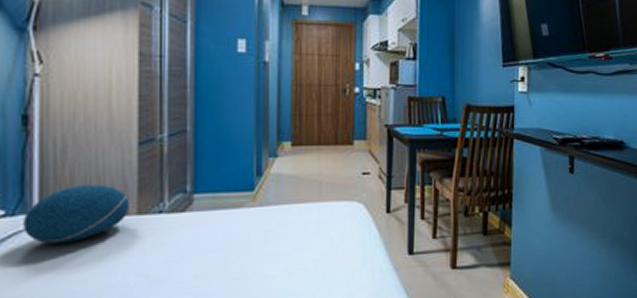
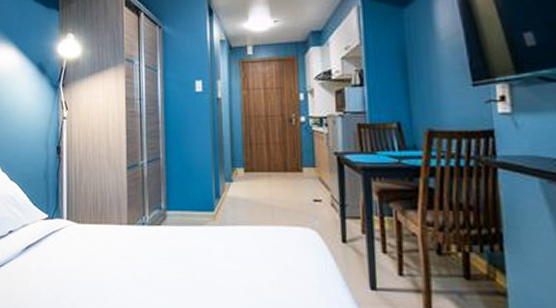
cushion: present [24,184,130,244] -> none [58,199,123,242]

